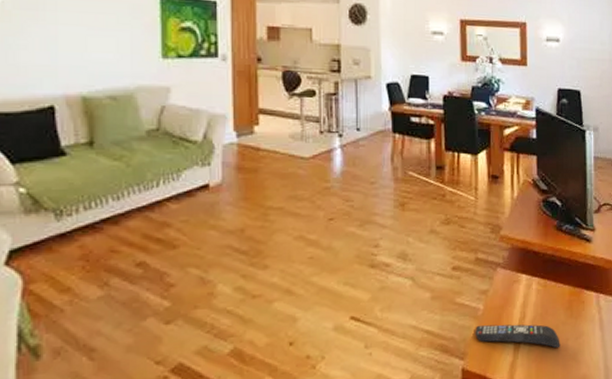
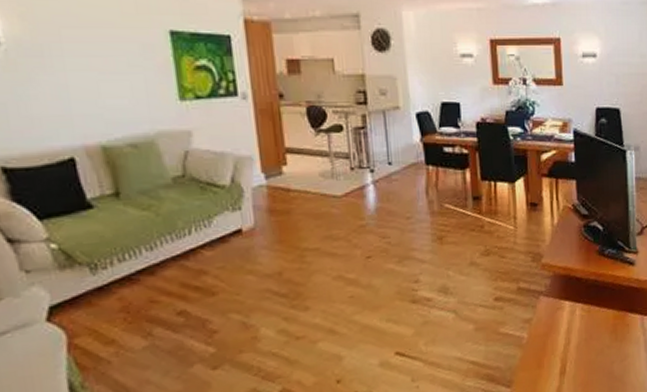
remote control: present [475,324,560,349] -> none [520,349,606,372]

